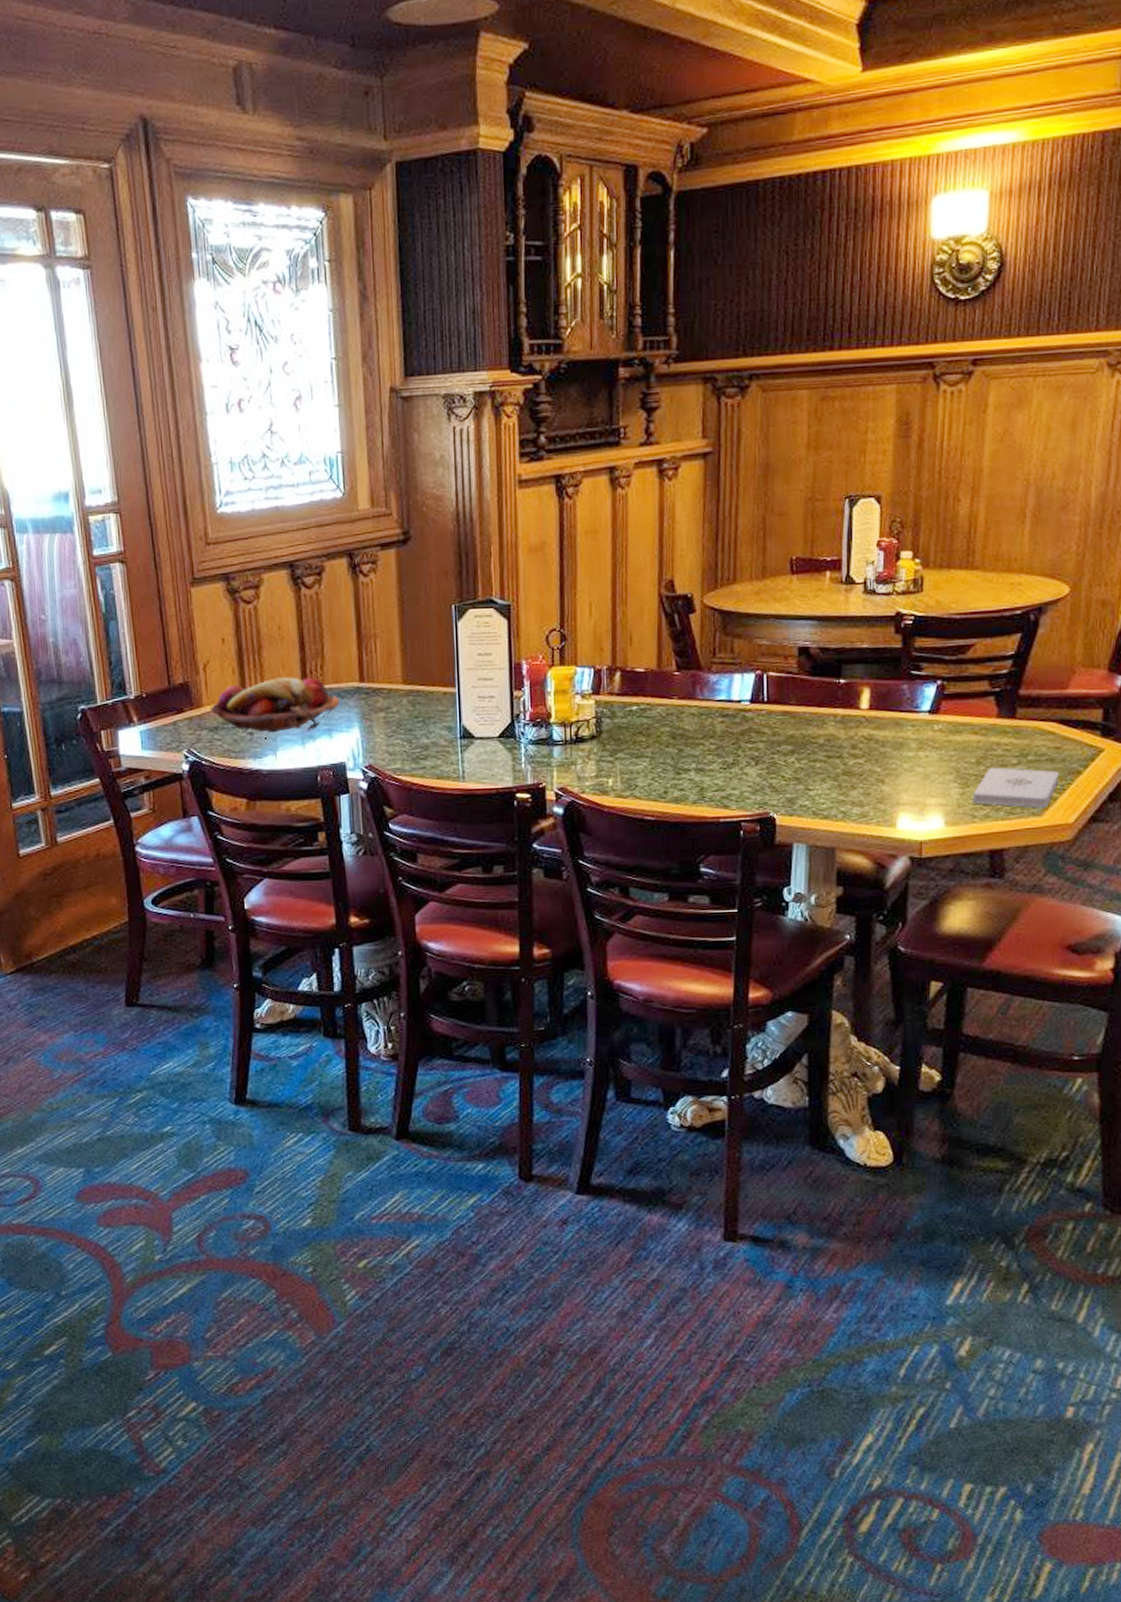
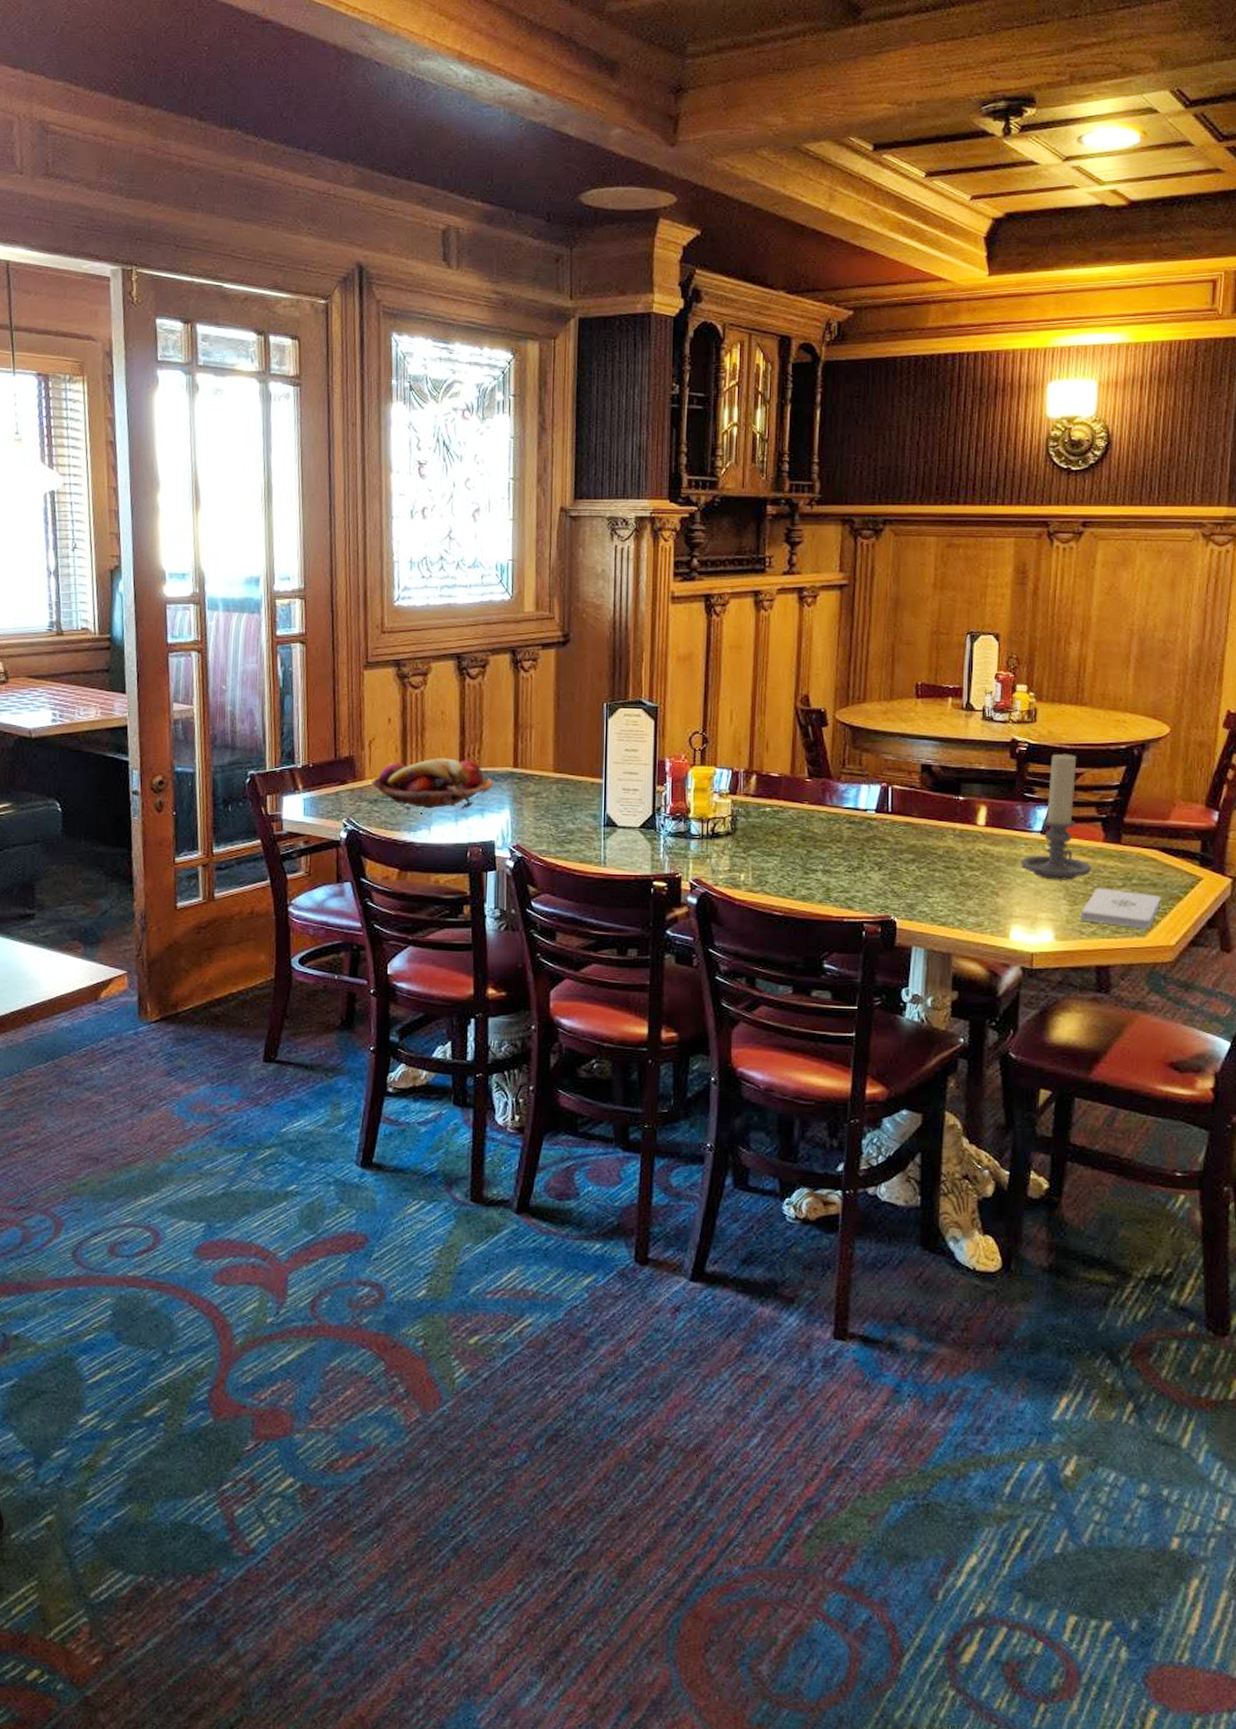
candle holder: none [908,624,985,763] -> present [1021,753,1092,880]

